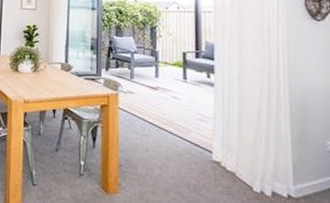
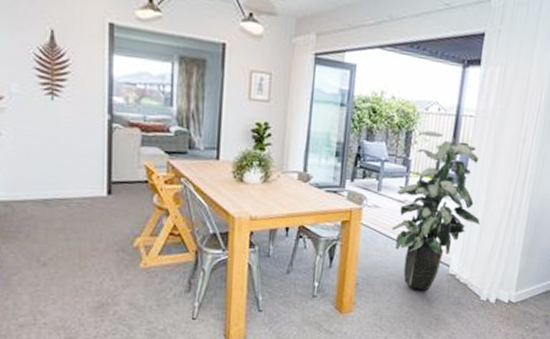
indoor plant: none [147,26,237,177] -> present [391,131,480,291]

